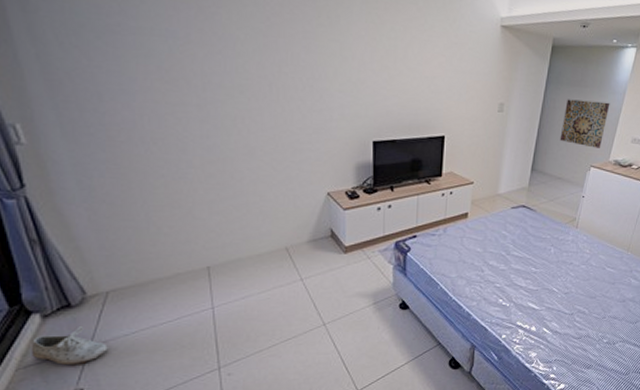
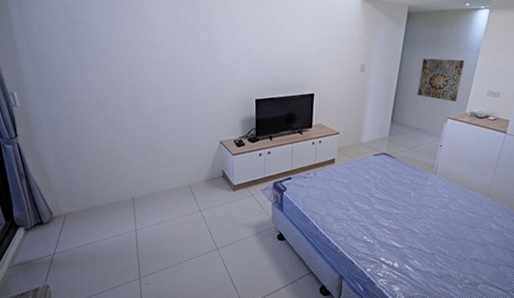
shoe: present [30,325,108,369] -> none [17,238,65,270]

